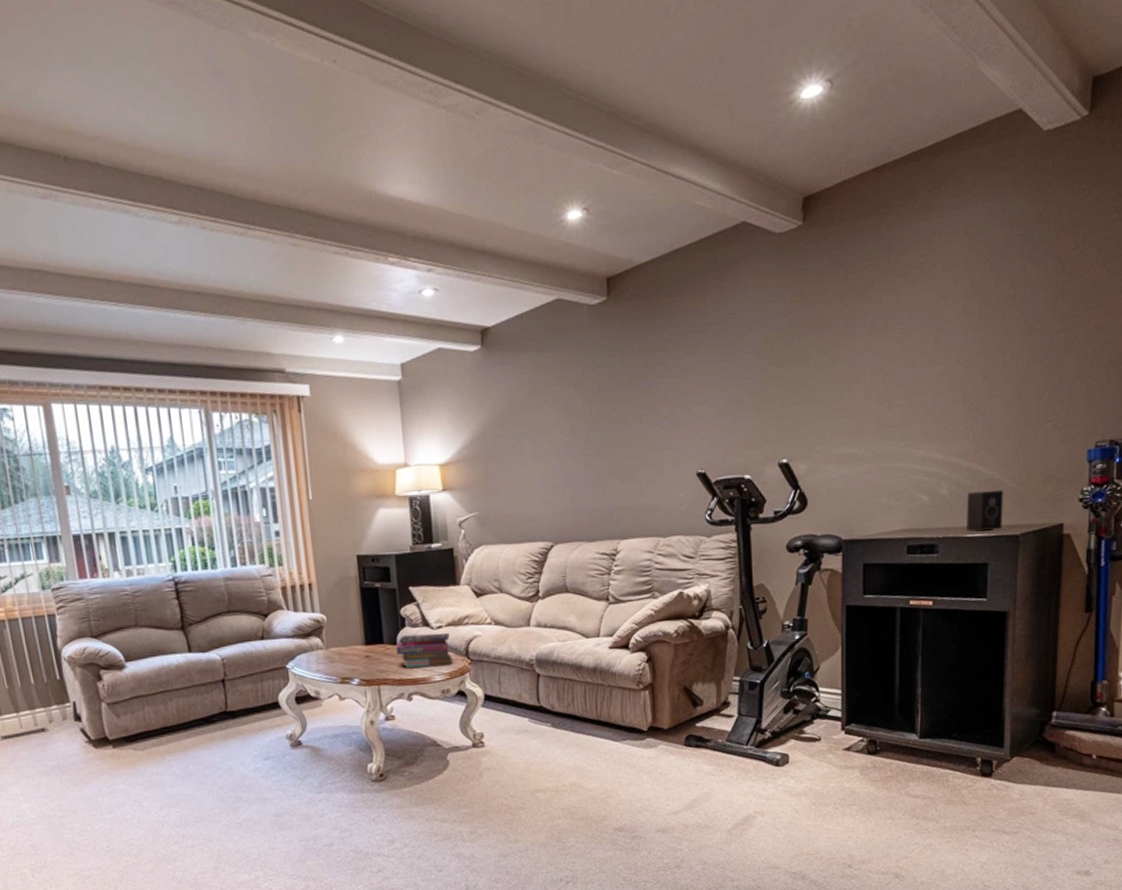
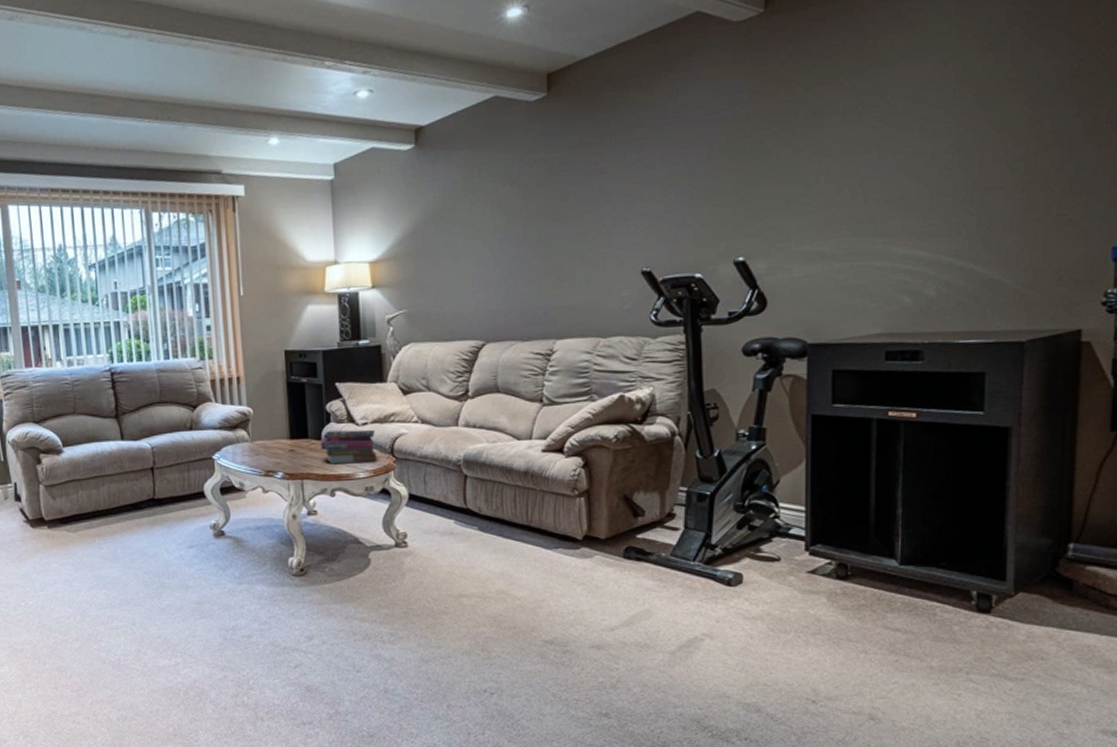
speaker: present [966,490,1004,532] -> none [958,292,1005,337]

